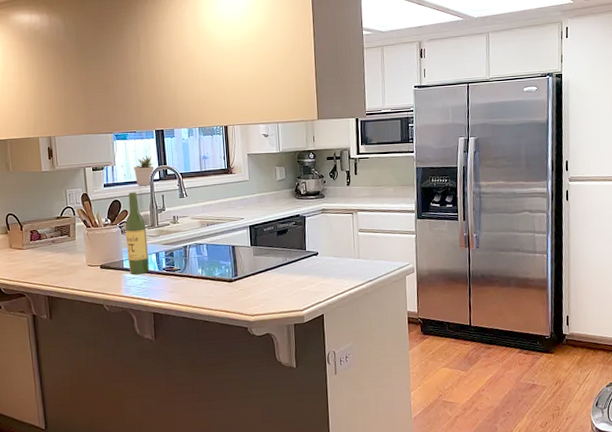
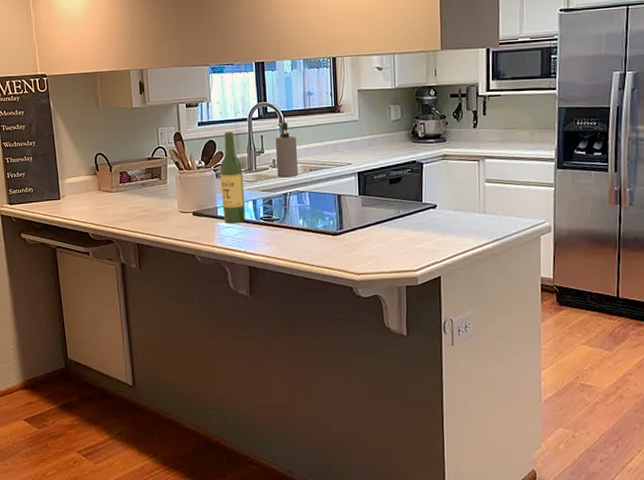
potted plant: present [134,155,154,186] -> none [231,90,253,125]
soap dispenser: none [171,183,197,232] -> present [271,122,299,178]

